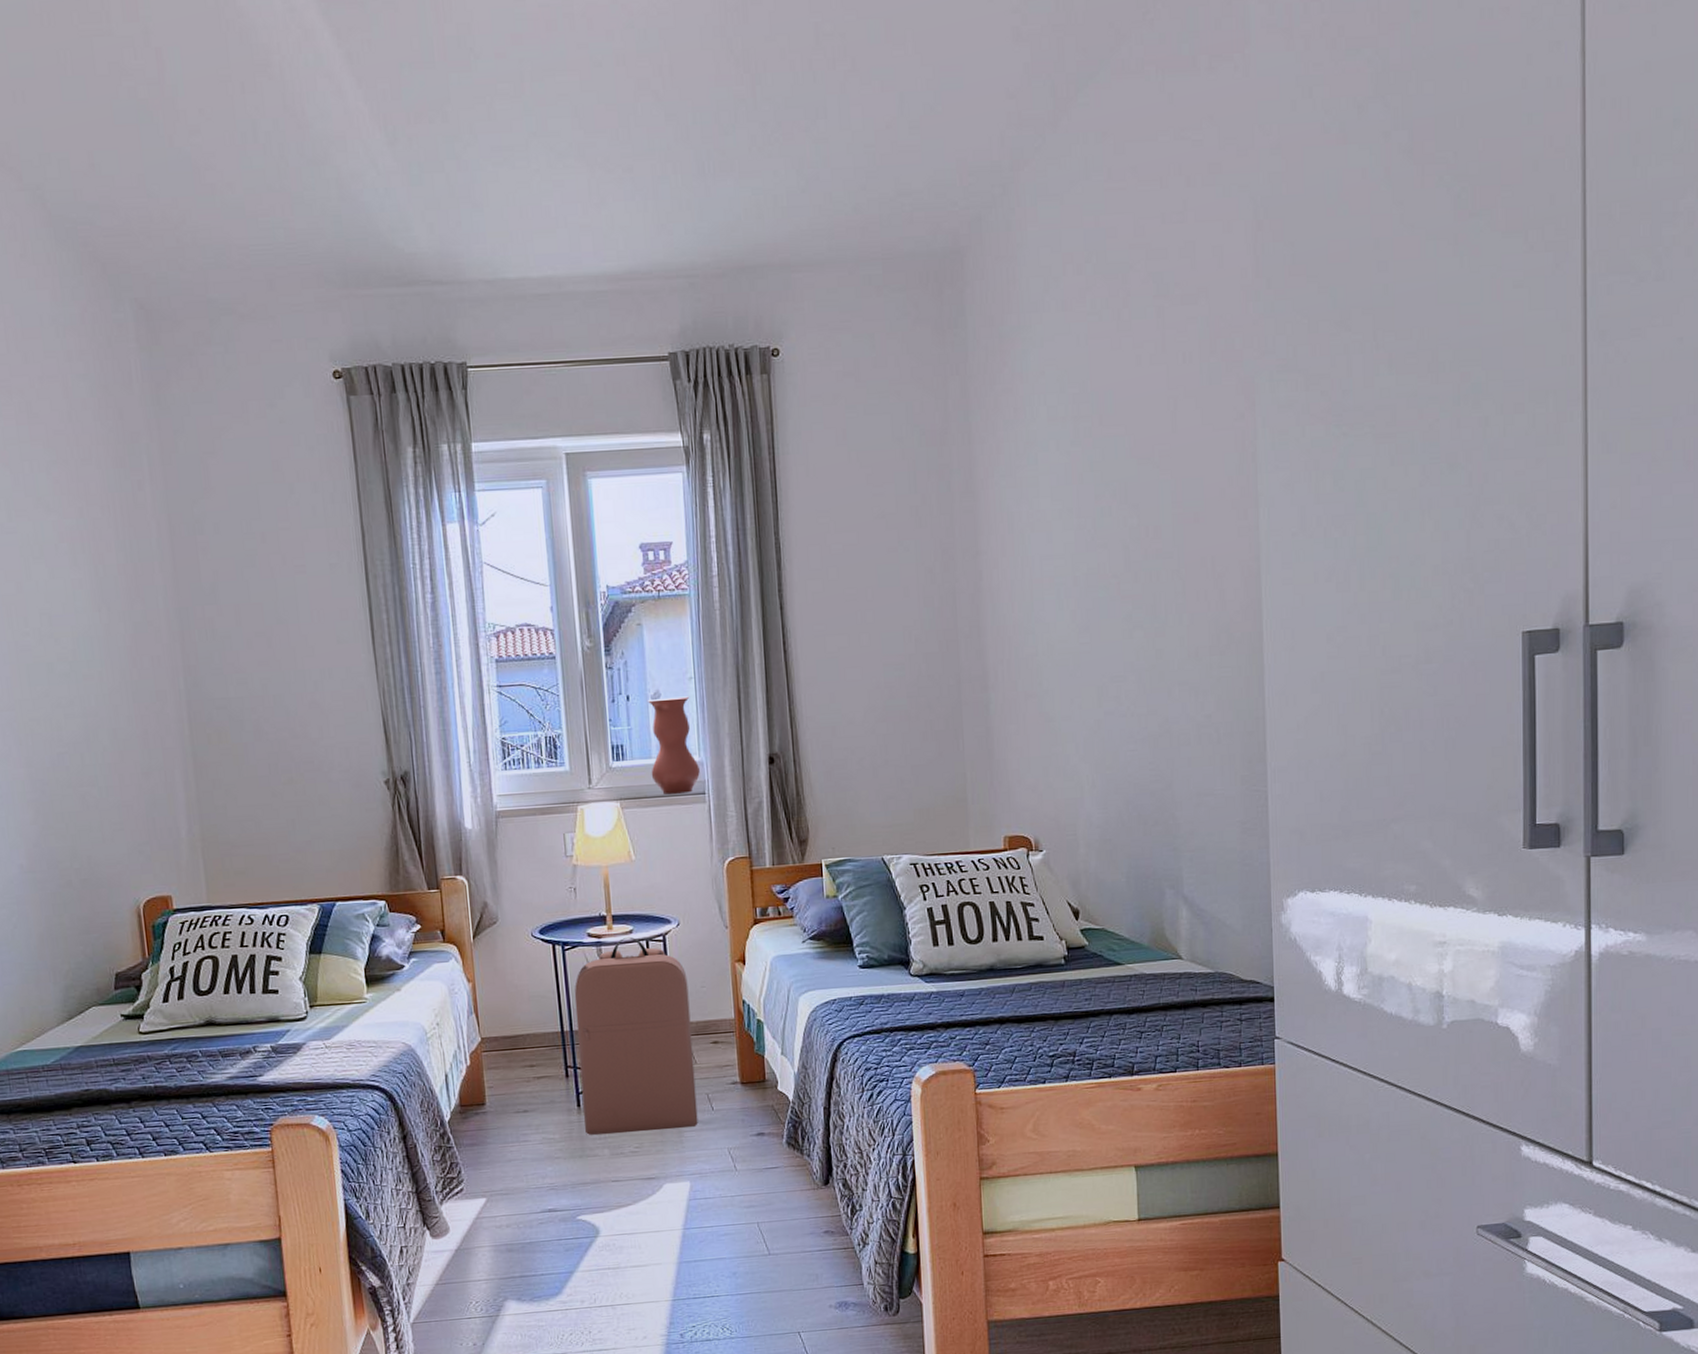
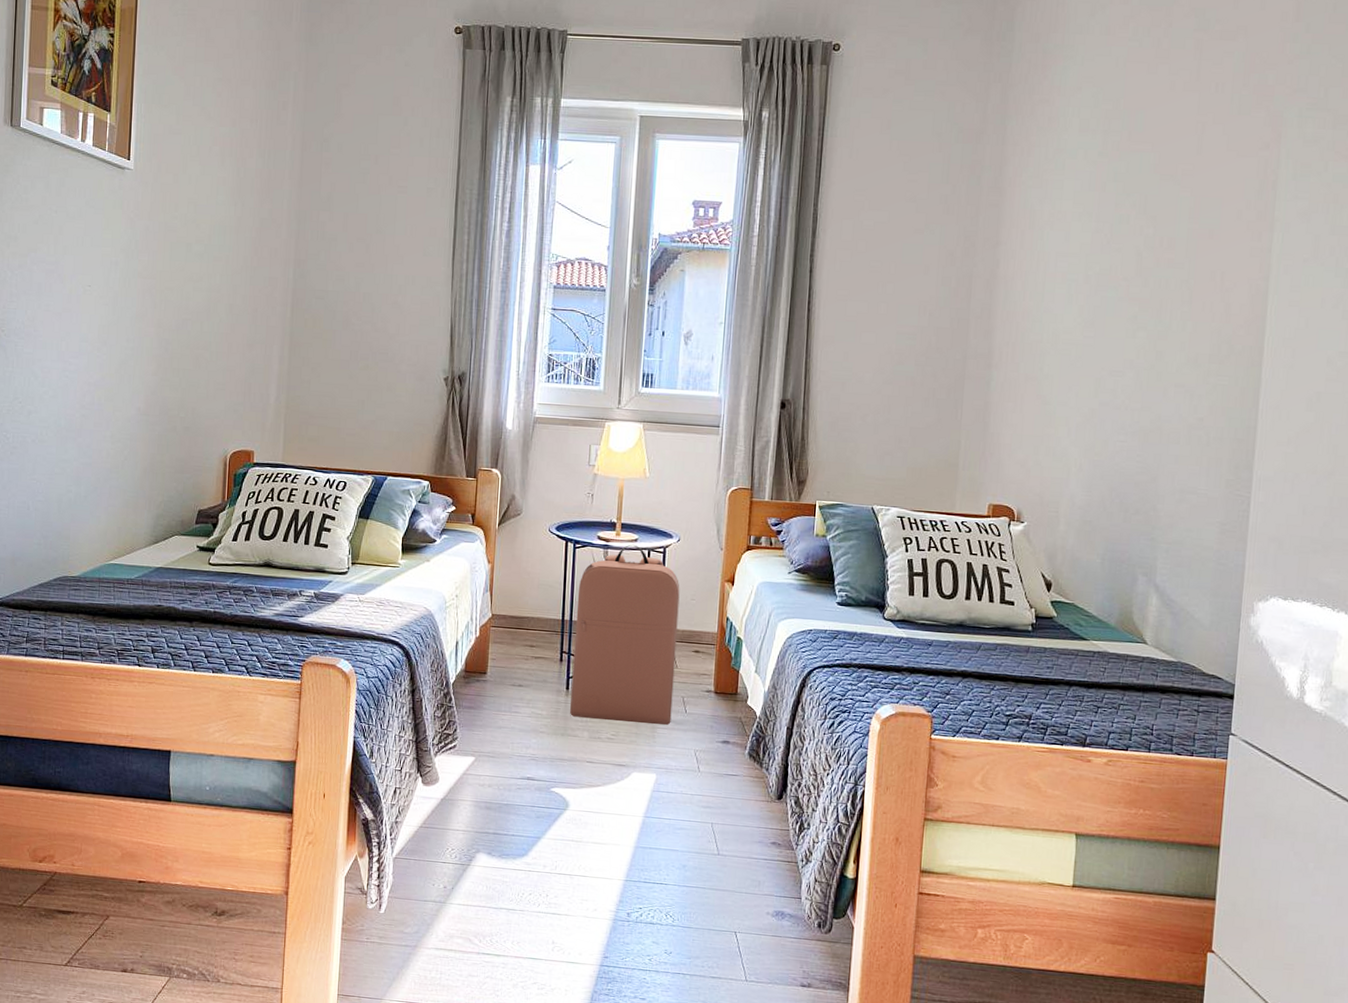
vase: present [647,696,700,796] -> none [674,337,718,425]

